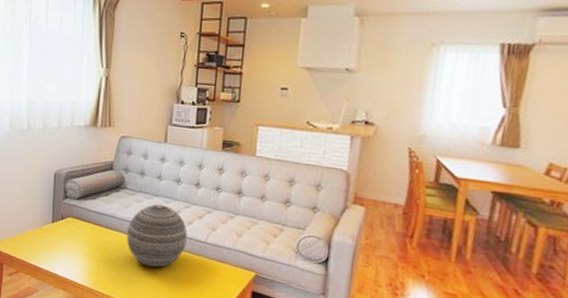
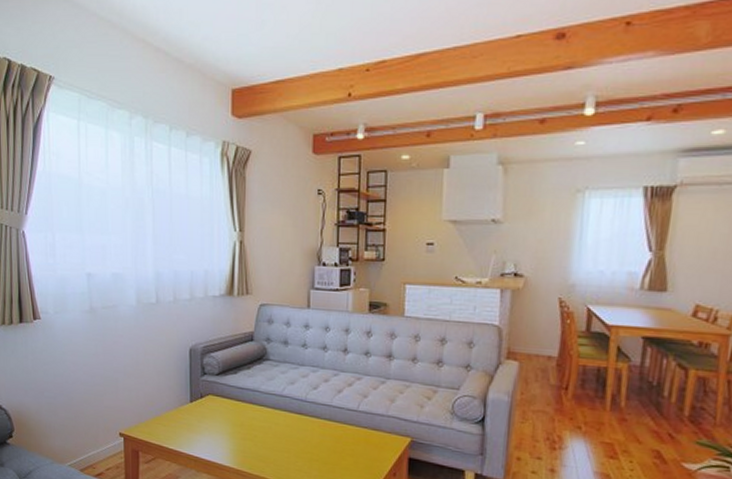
decorative orb: present [126,204,188,268] -> none [272,374,337,442]

